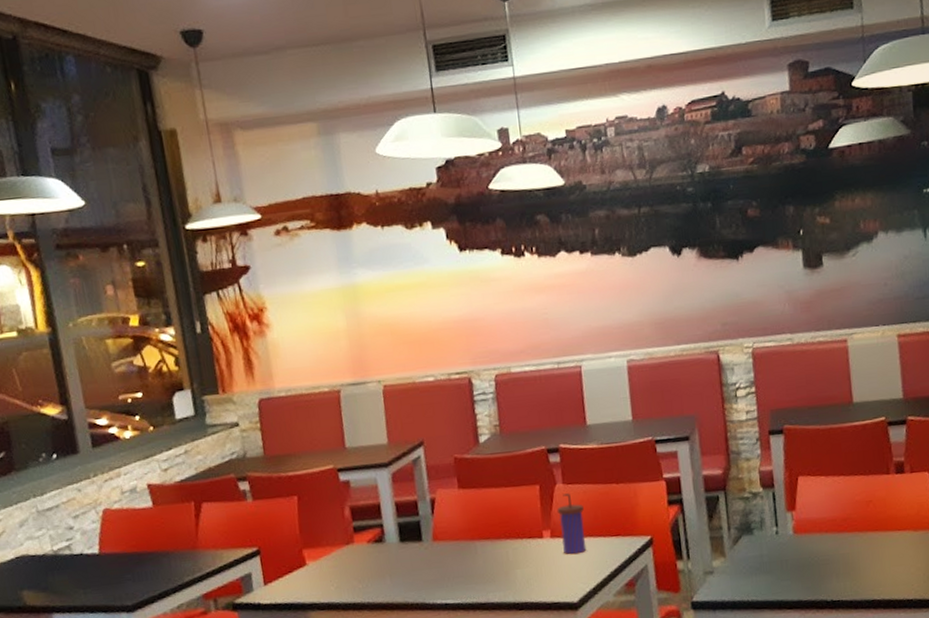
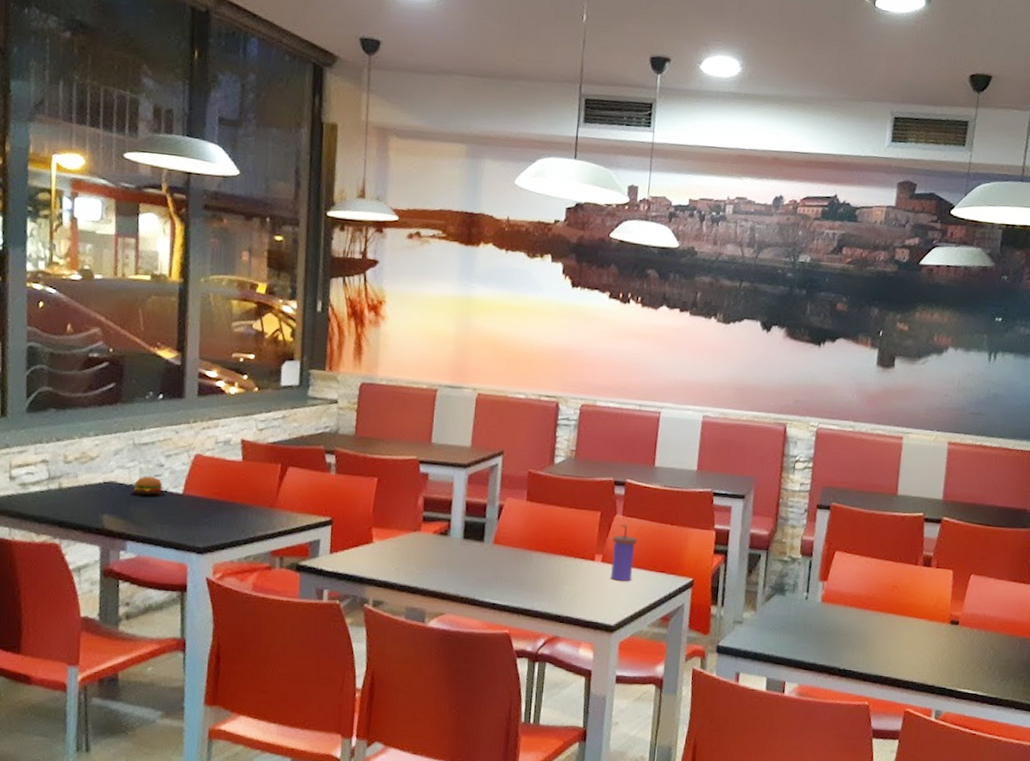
burger: none [44,541,83,567] -> present [129,476,167,498]

